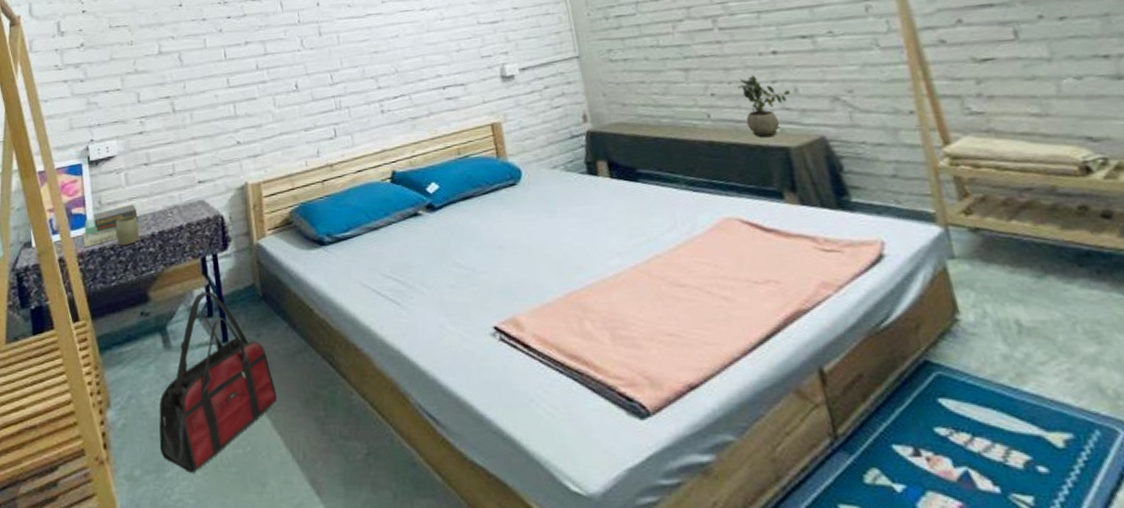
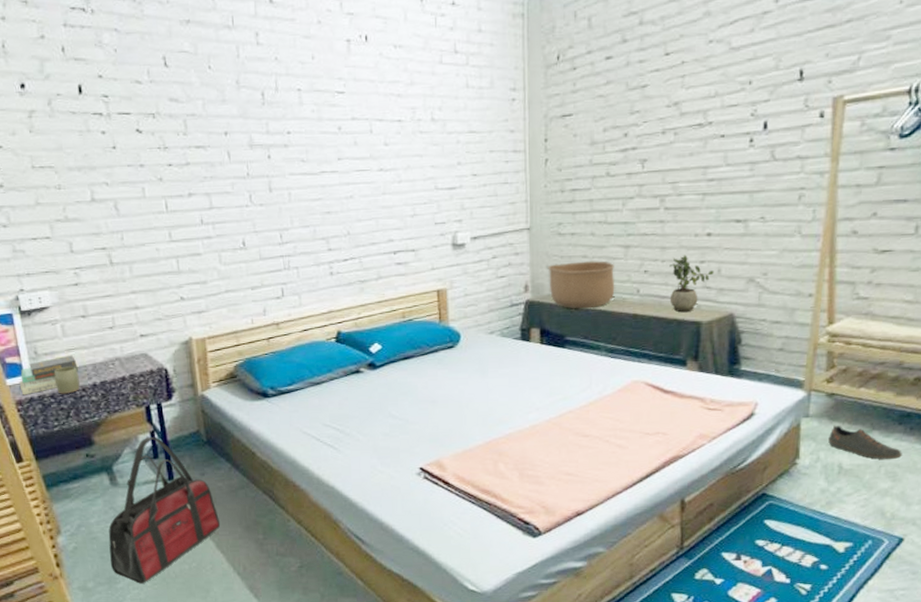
basket: none [604,86,683,138] -> present [548,261,615,309]
shoe: none [988,268,1099,315] -> present [827,425,902,460]

